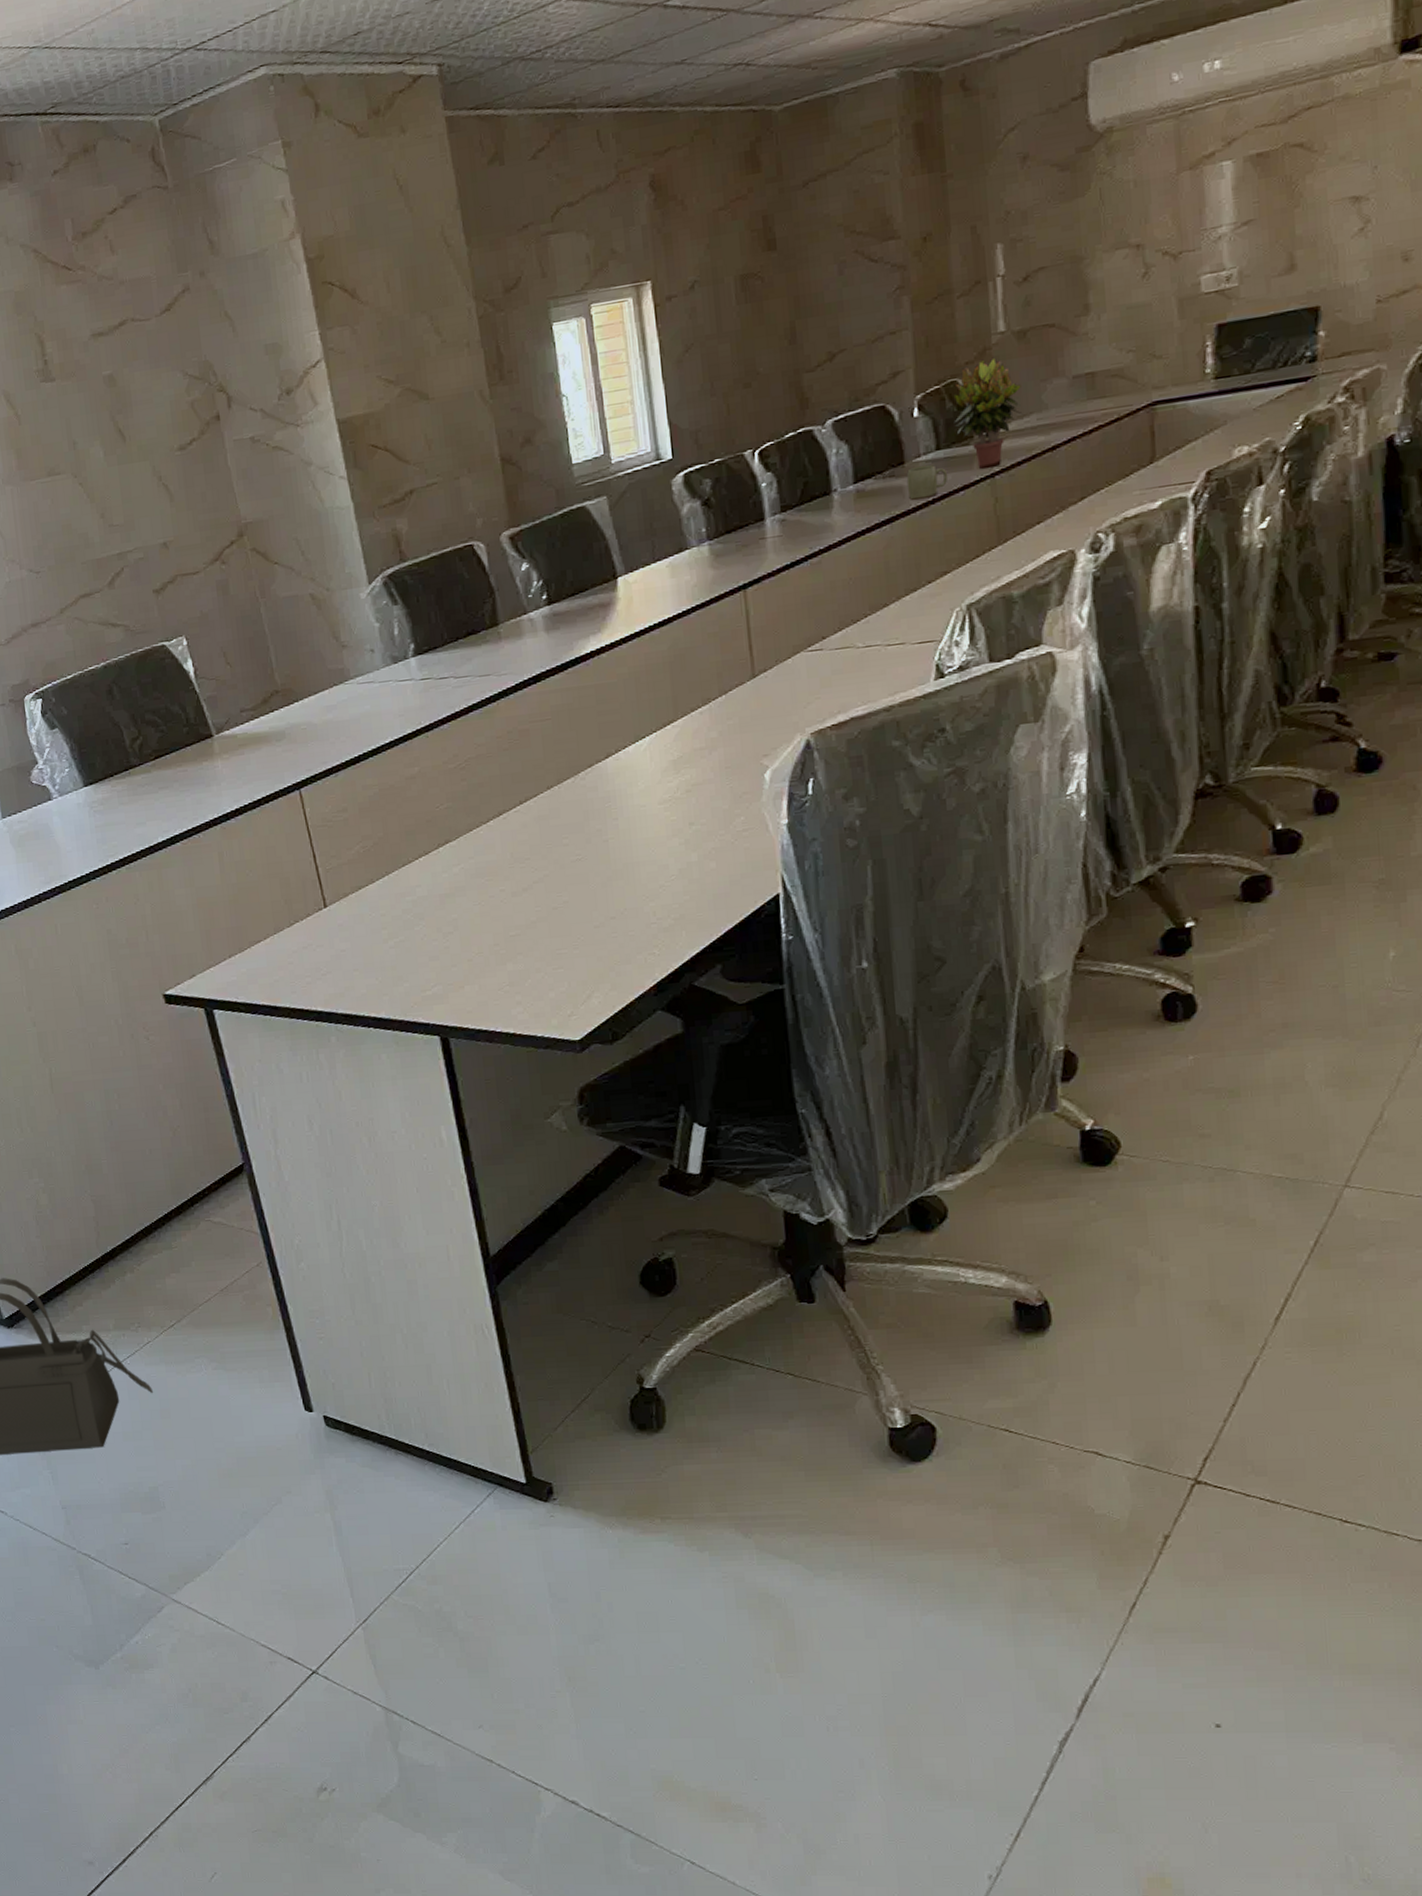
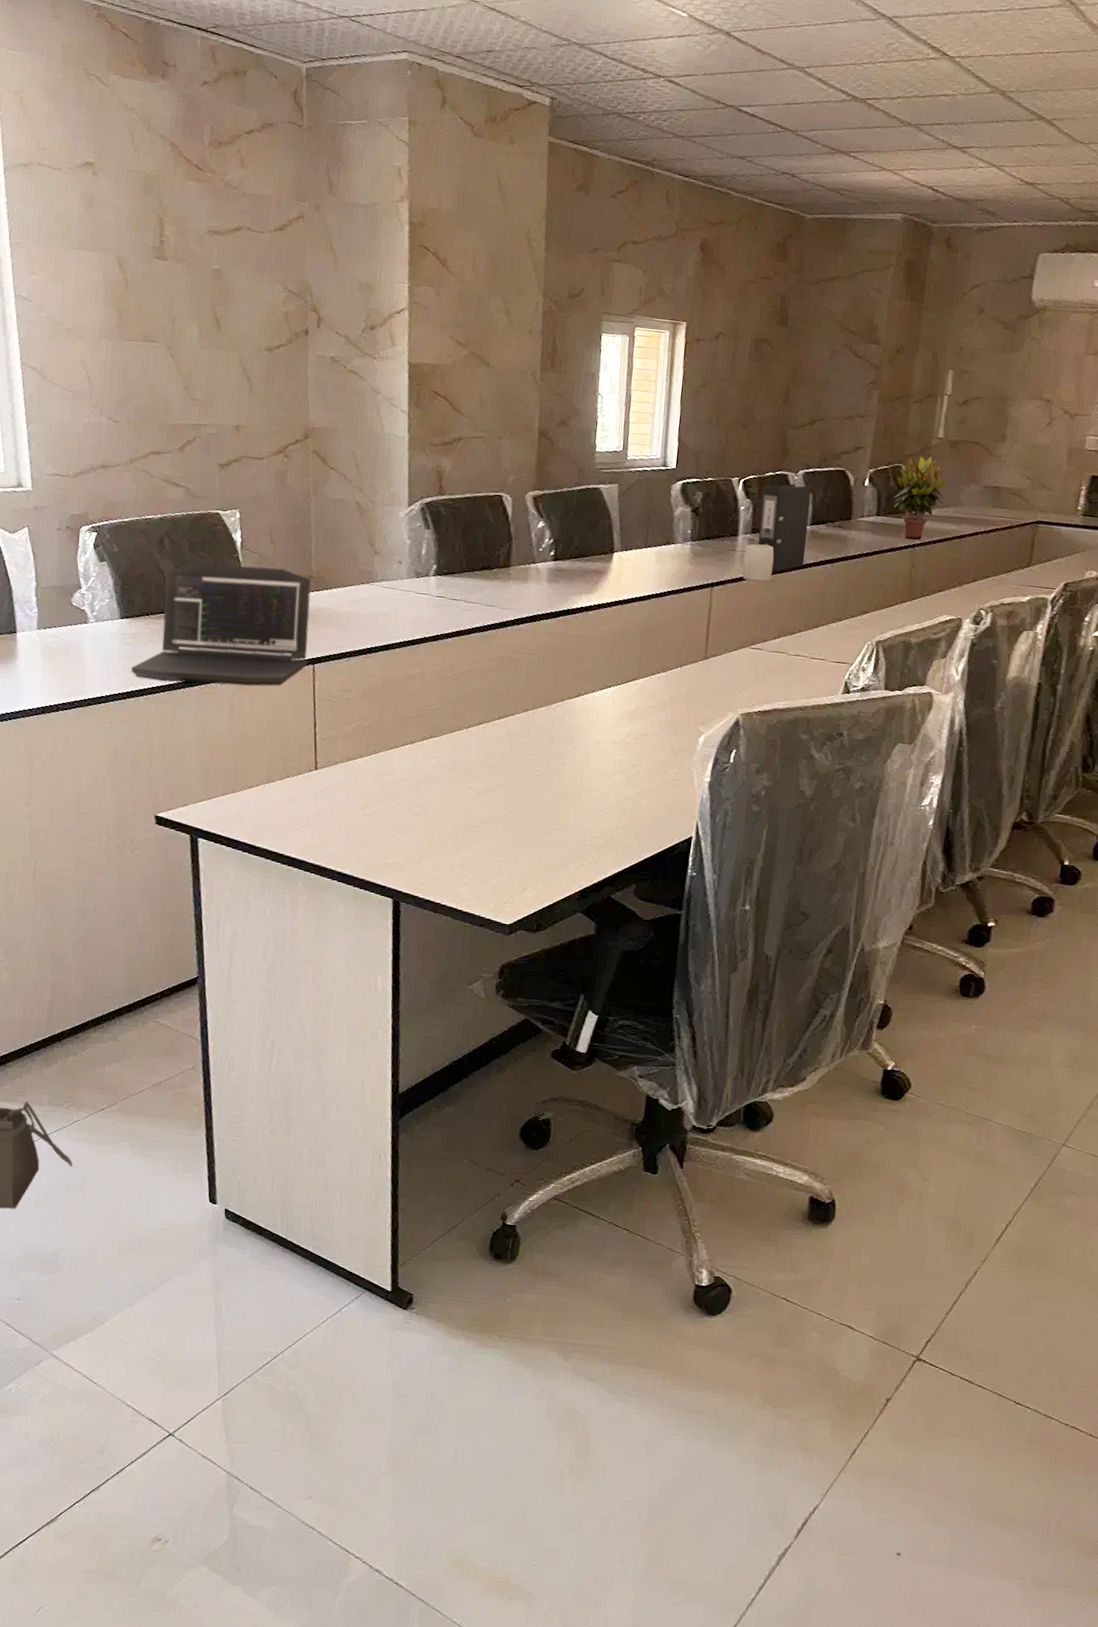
laptop: none [106,689,293,847] -> present [131,563,312,687]
mug: none [777,521,817,571] -> present [742,544,774,582]
binder: none [785,435,855,553] -> present [757,483,812,572]
mug: present [906,465,949,502] -> none [849,524,882,552]

